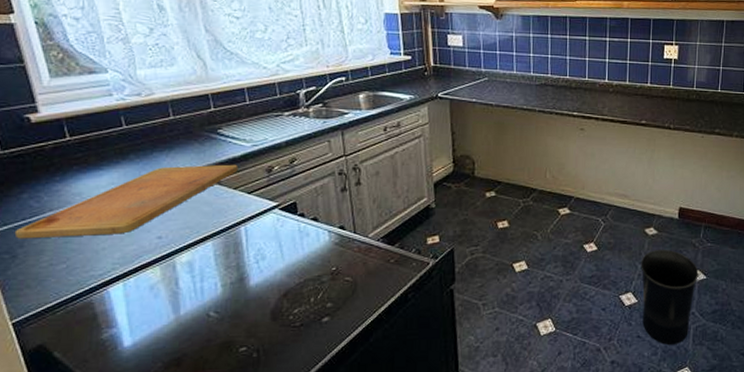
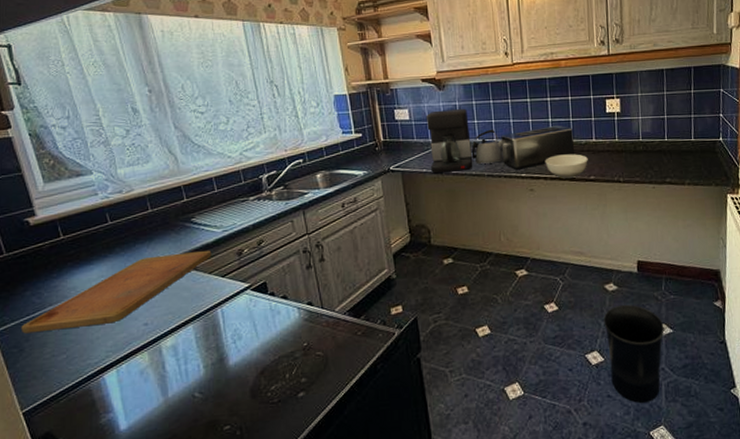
coffee maker: none [480,39,525,105] -> present [425,108,473,174]
kettle: none [524,64,557,99] -> present [471,129,503,164]
toaster: none [555,66,630,108] -> present [501,125,575,170]
bowl: none [598,96,641,121] -> present [545,154,588,178]

